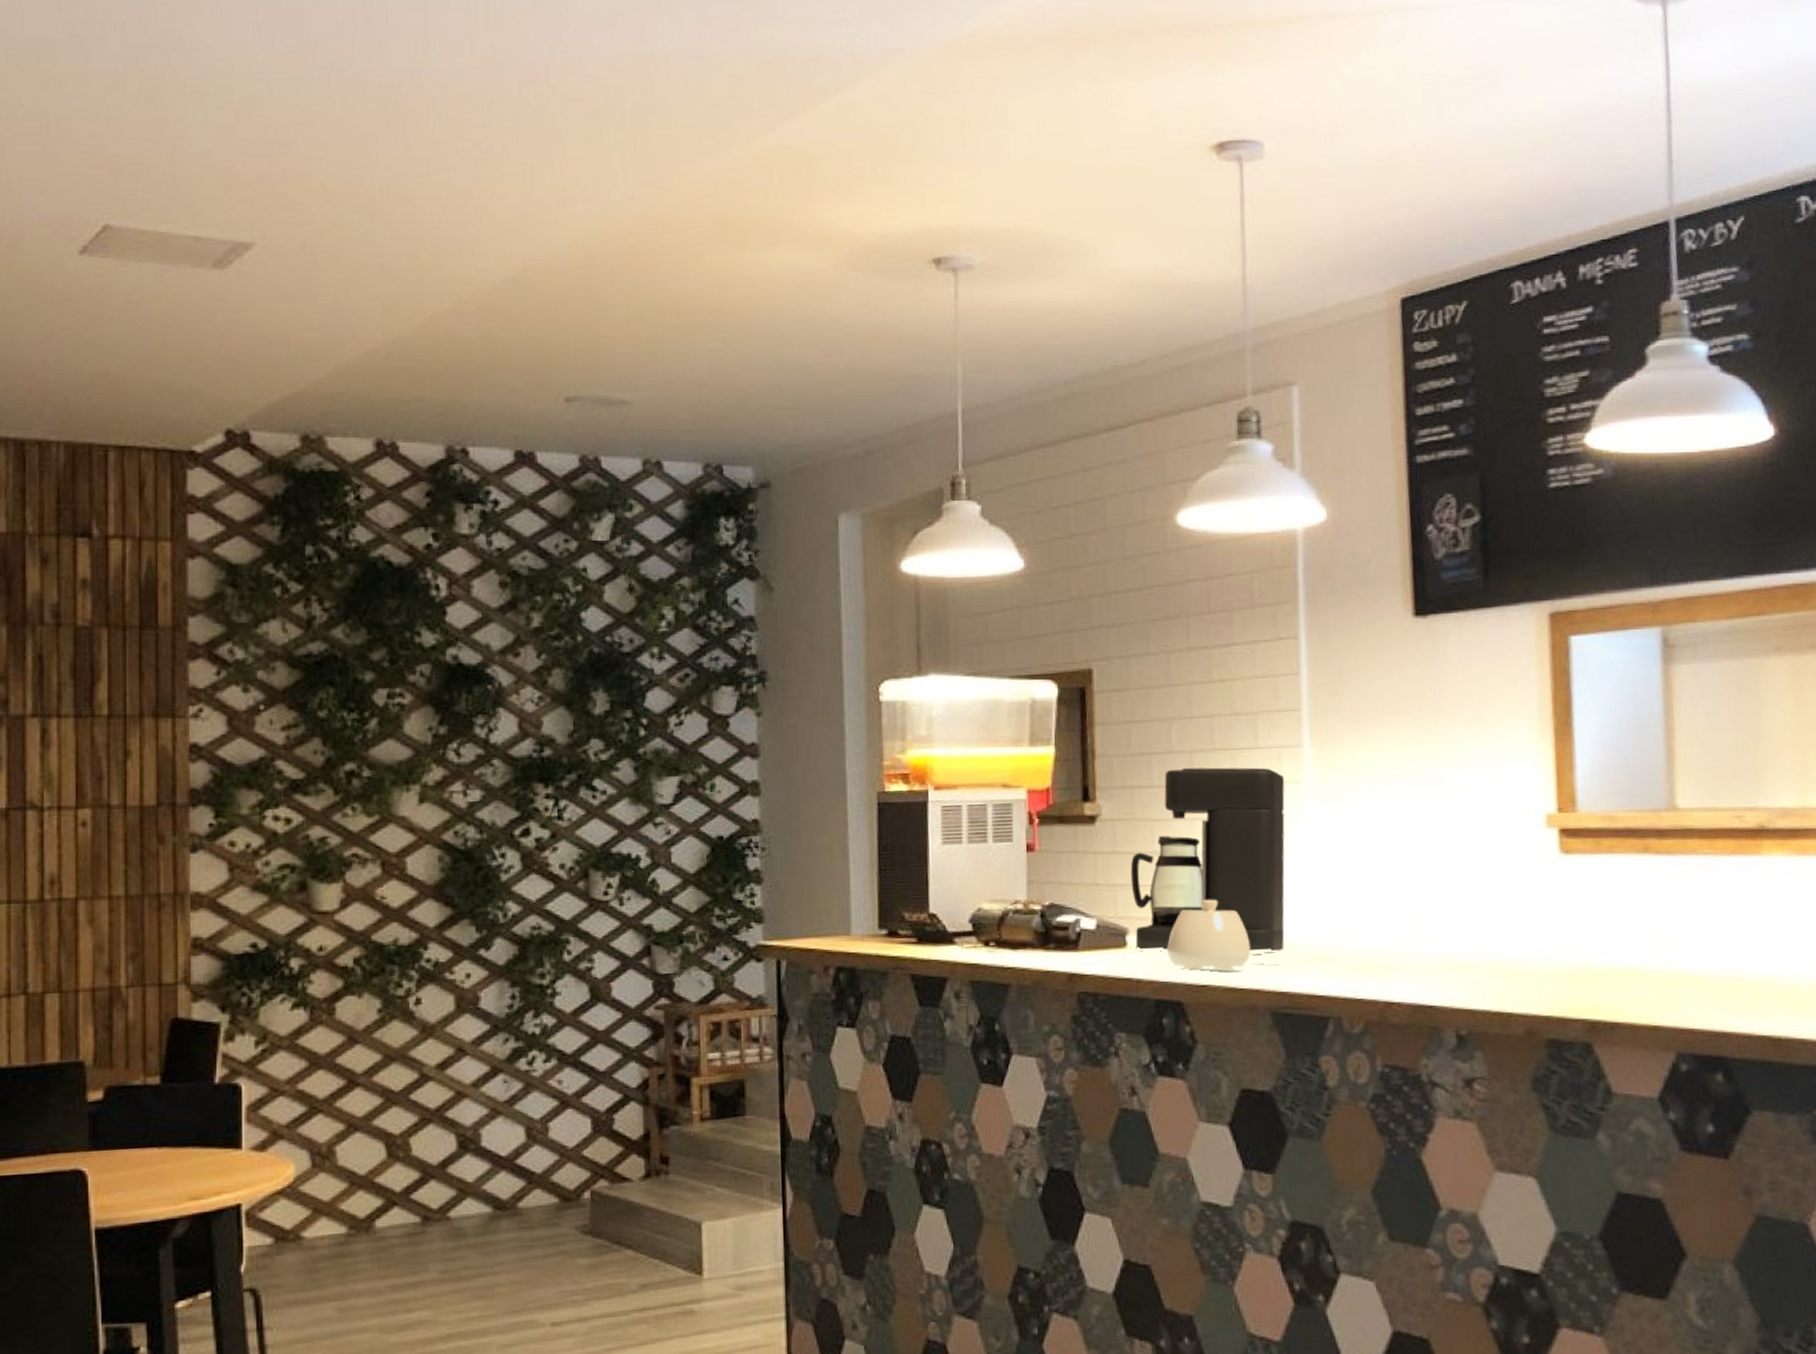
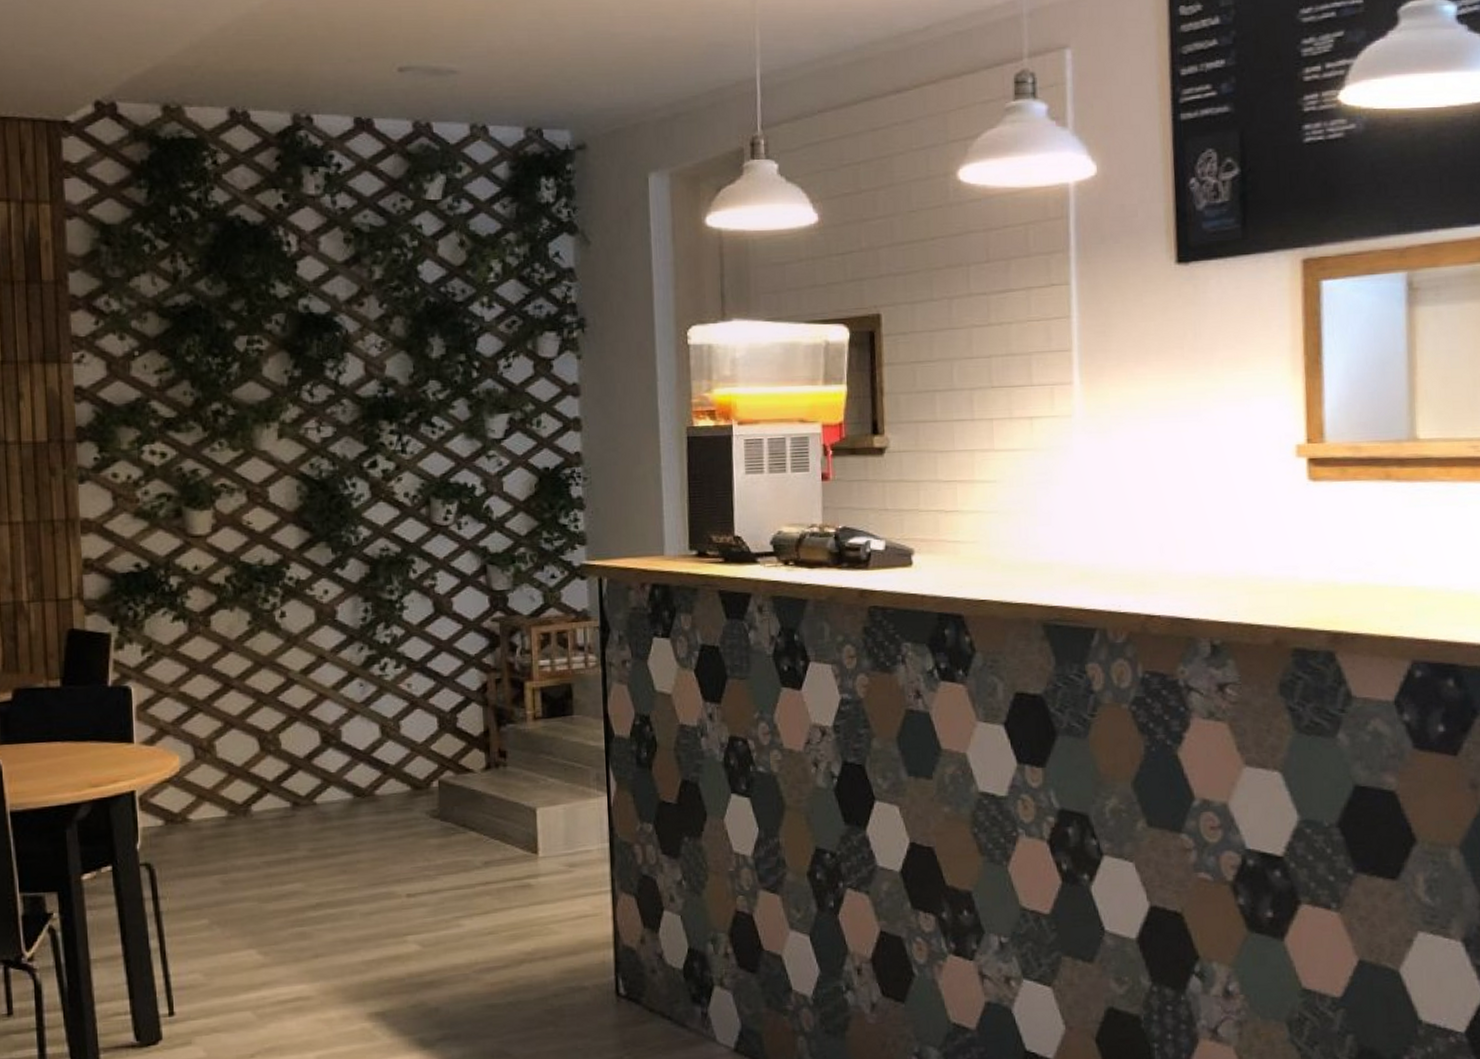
coffee maker: present [1130,767,1285,956] -> none [915,403,1057,574]
sugar bowl: present [1167,899,1251,971] -> none [949,523,1025,588]

